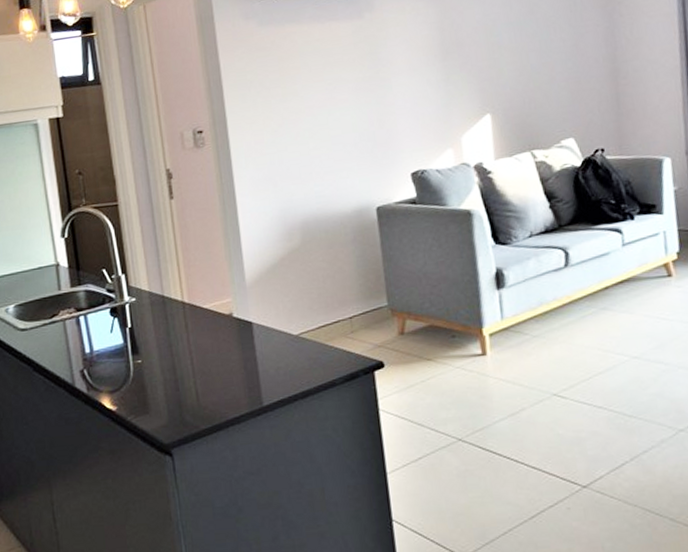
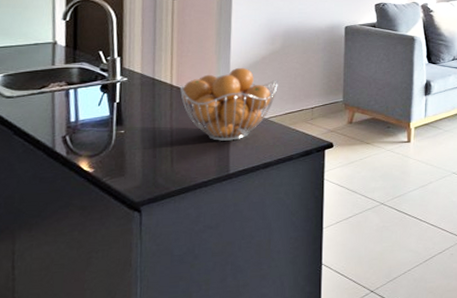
fruit basket: none [192,273,305,367] -> present [179,67,278,141]

